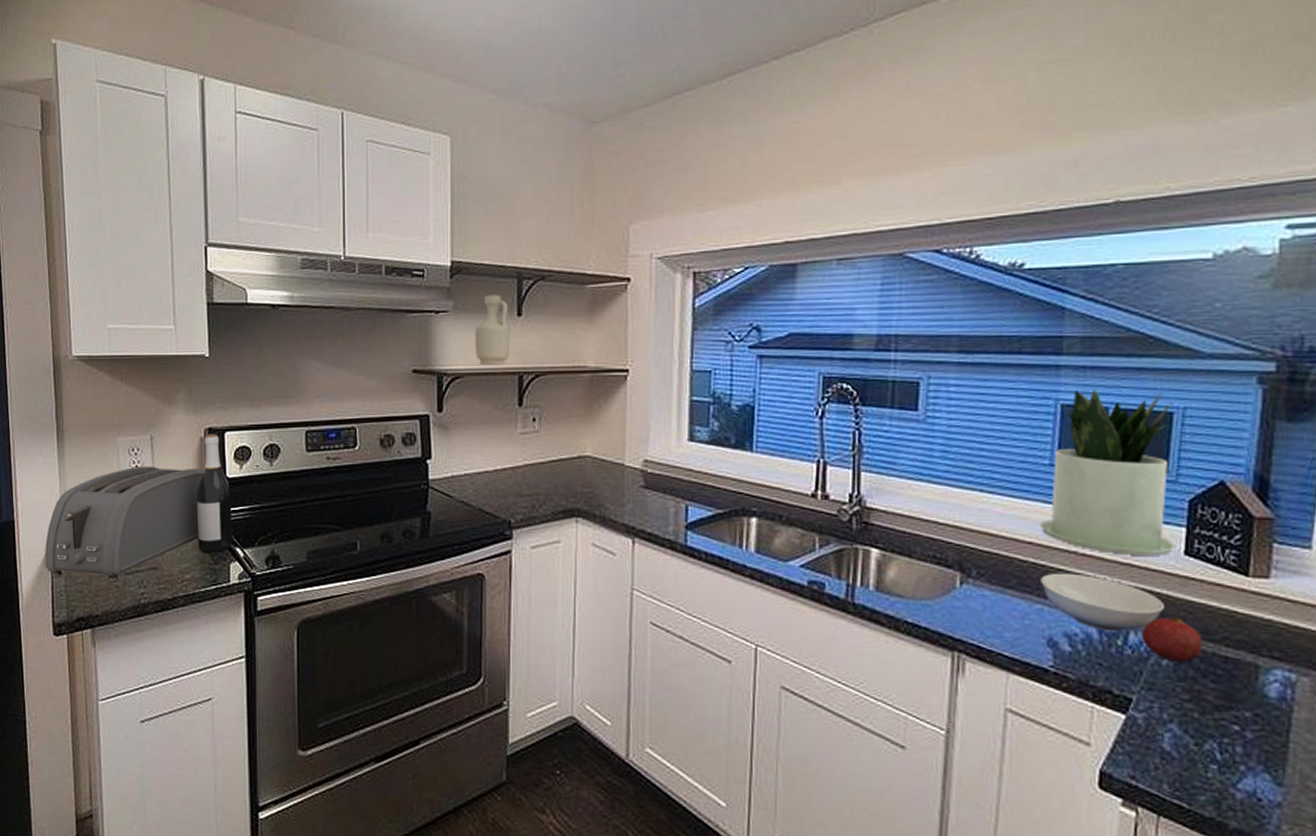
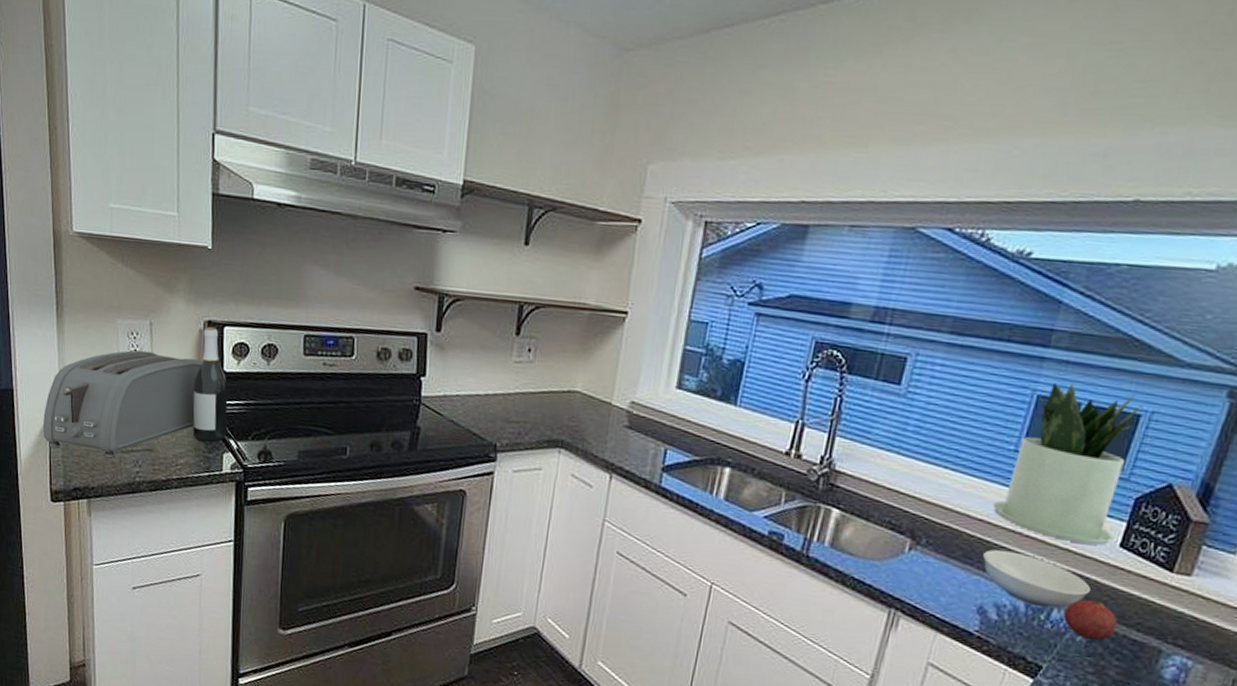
ceramic jug: present [475,294,511,366] -> none [478,219,517,293]

